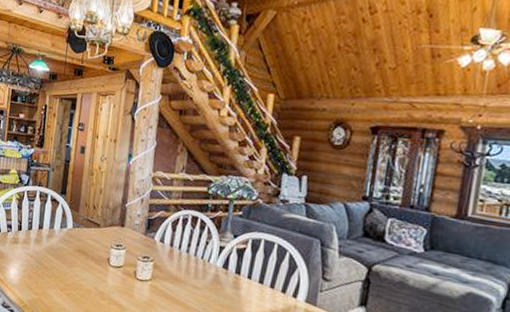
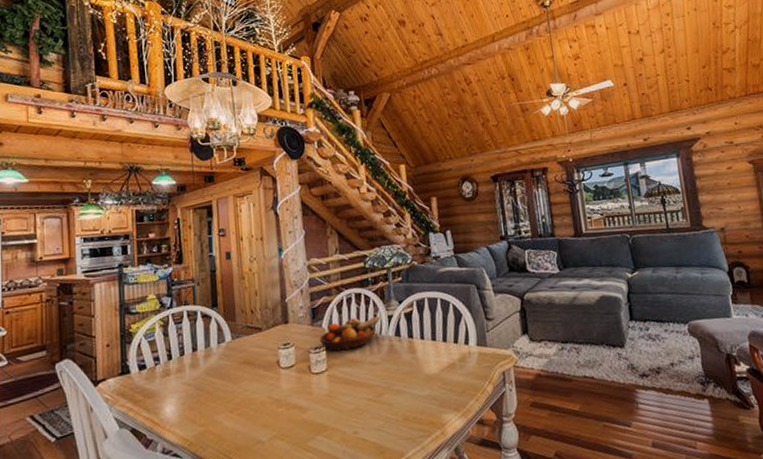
fruit bowl: none [149,238,212,269] -> present [319,316,380,352]

